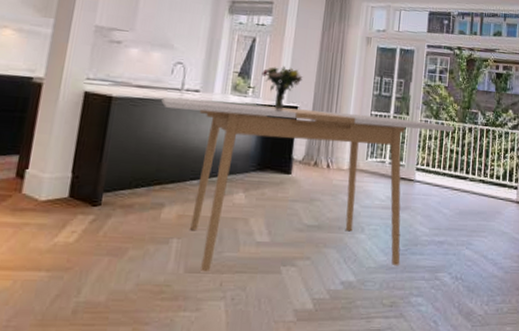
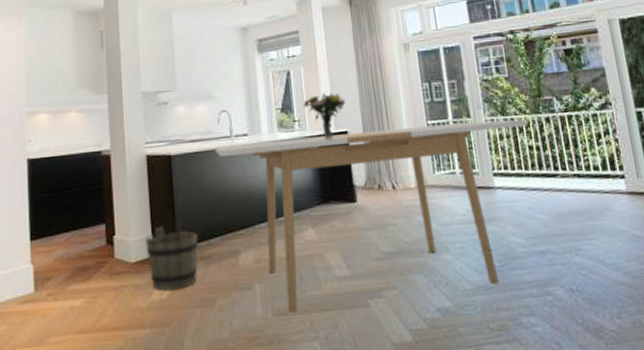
bucket: none [59,167,123,235] -> present [145,226,199,291]

